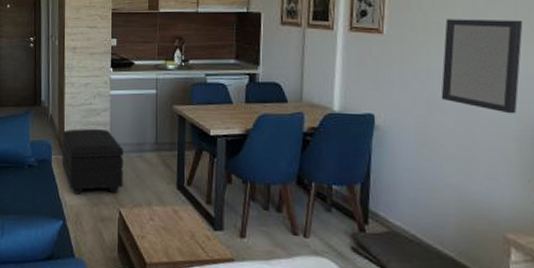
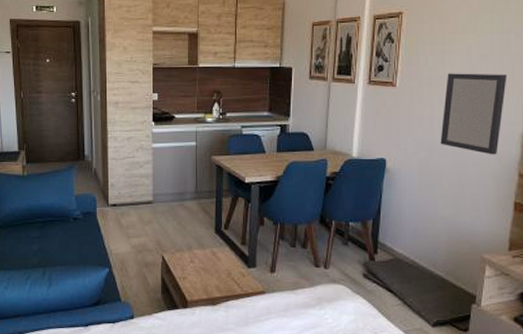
footstool: present [62,128,123,194] -> none [106,180,166,243]

